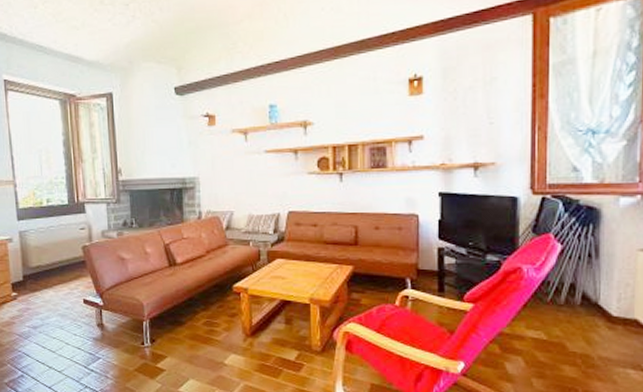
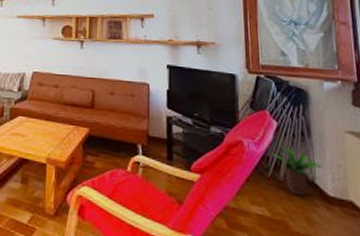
potted plant: none [551,267,609,318] -> present [269,144,323,196]

